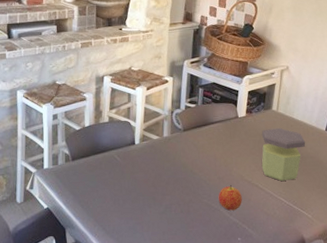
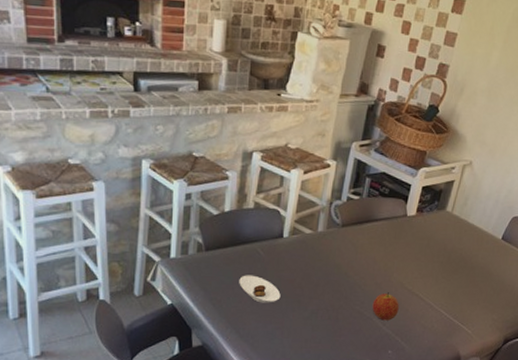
saucer: none [102,178,138,202] -> present [239,275,281,303]
jar: present [261,128,306,181] -> none [425,232,478,292]

